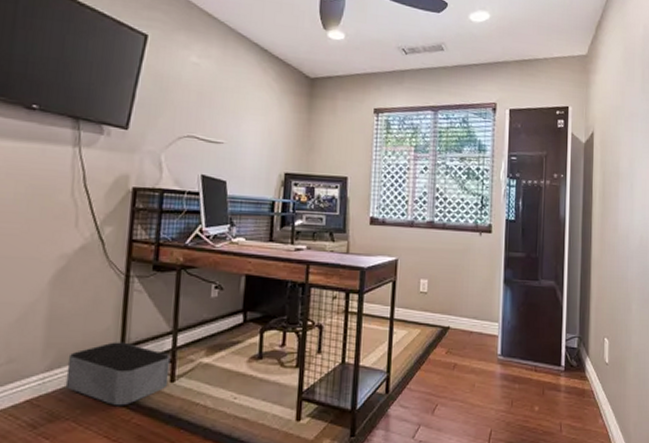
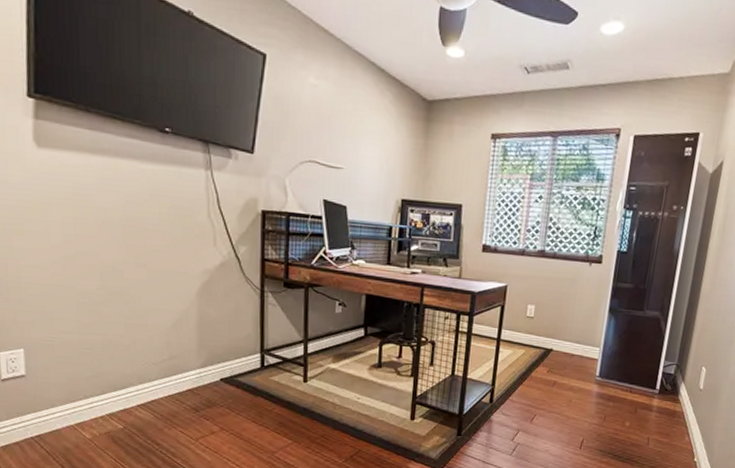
storage bin: present [65,342,171,406] -> none [218,346,303,399]

